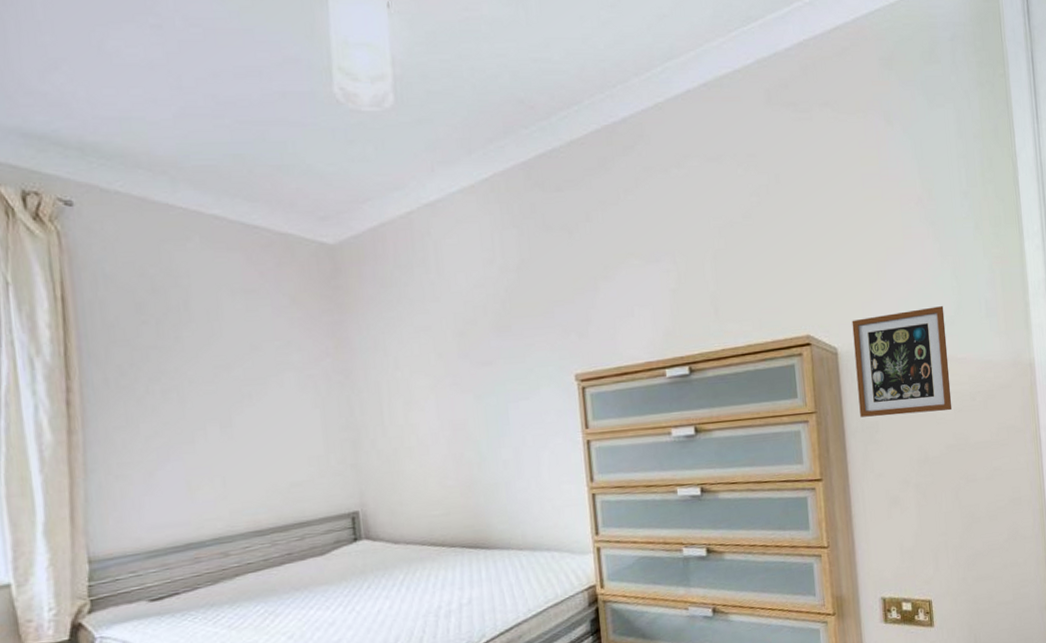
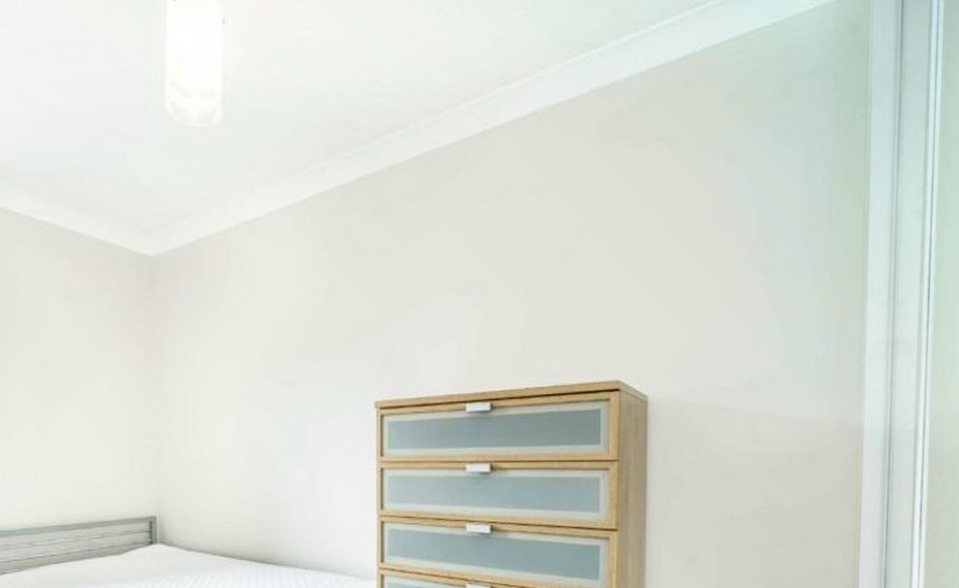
picture frame: present [852,306,952,417] -> none [665,361,768,471]

